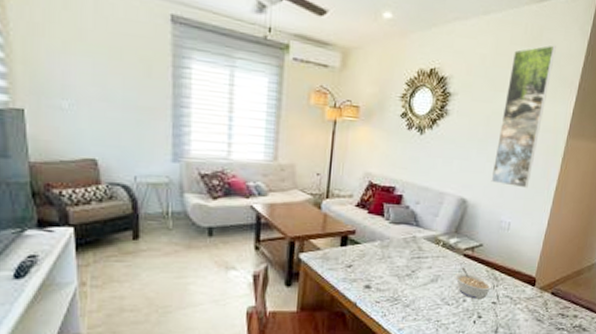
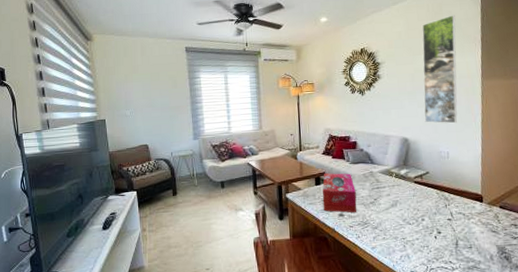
tissue box: none [346,232,391,286] -> present [322,173,357,213]
legume: present [454,267,495,299] -> none [410,192,447,218]

